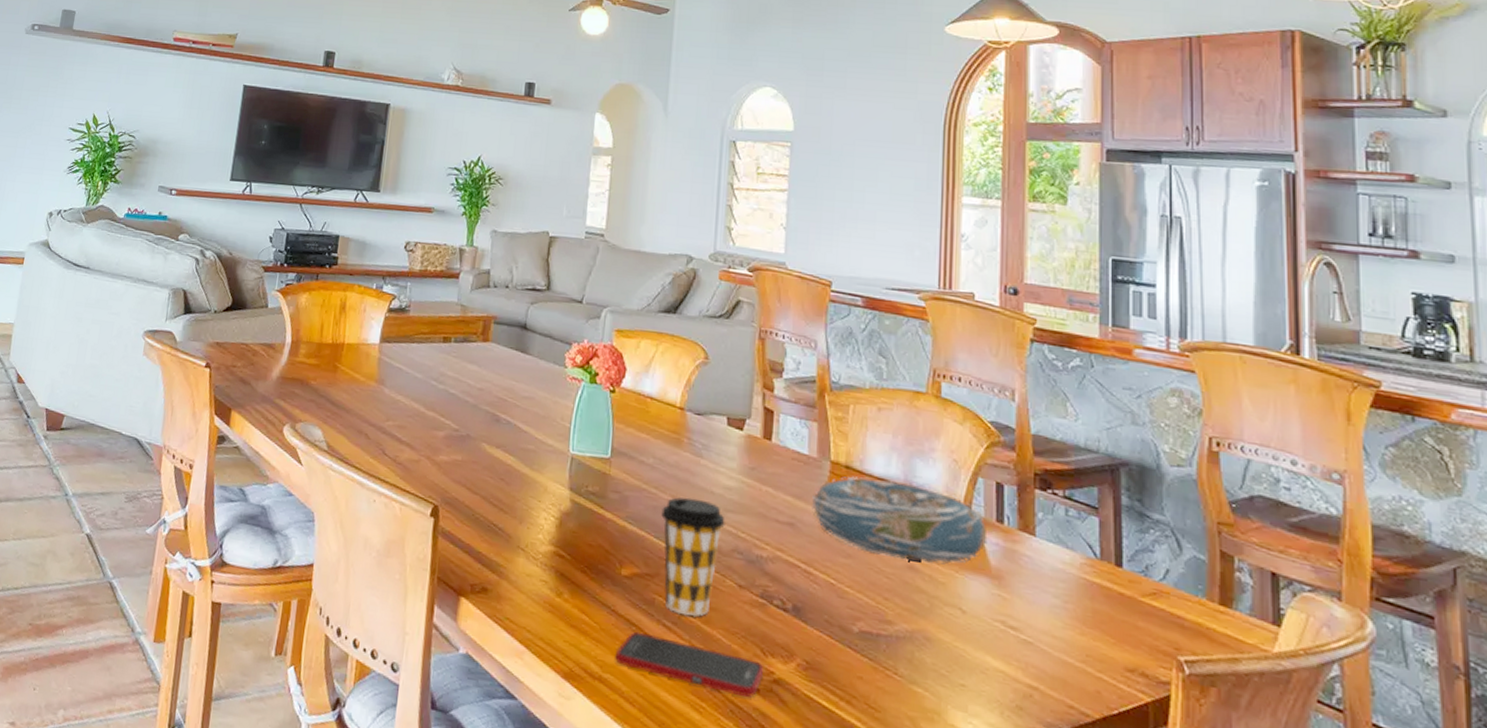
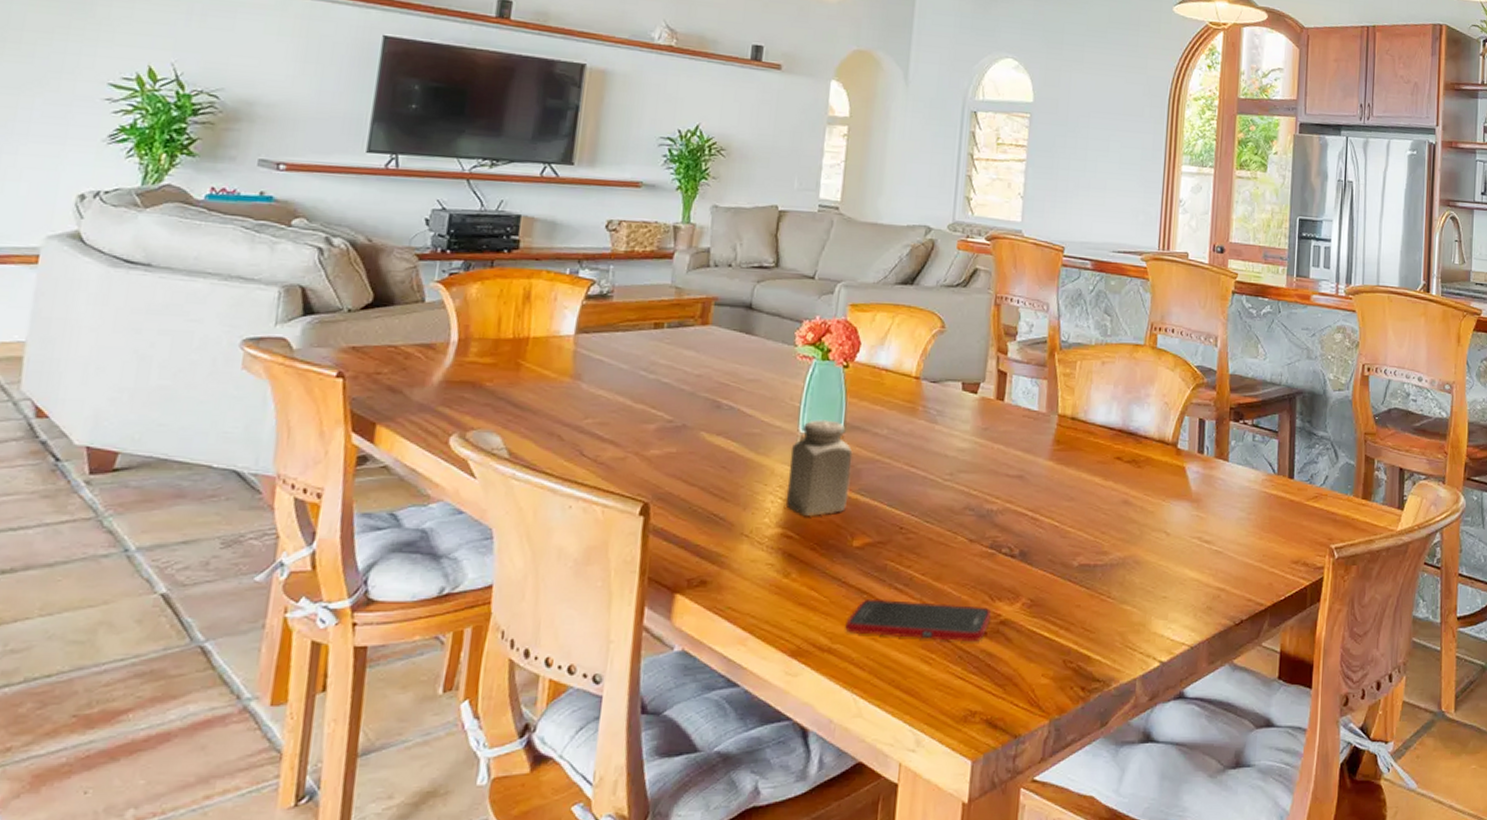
salt shaker: none [558,441,620,538] -> present [786,419,853,516]
coffee cup: present [661,497,725,617] -> none [895,463,958,575]
decorative bowl: present [812,476,987,565] -> none [1040,425,1190,497]

